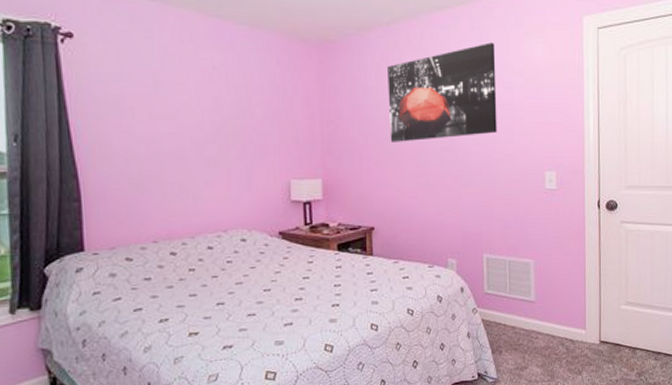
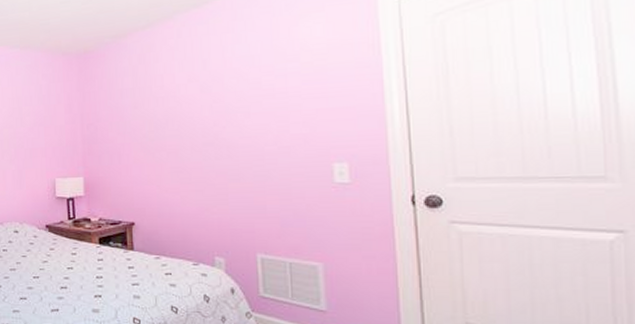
wall art: present [387,42,497,142] -> none [144,30,268,140]

